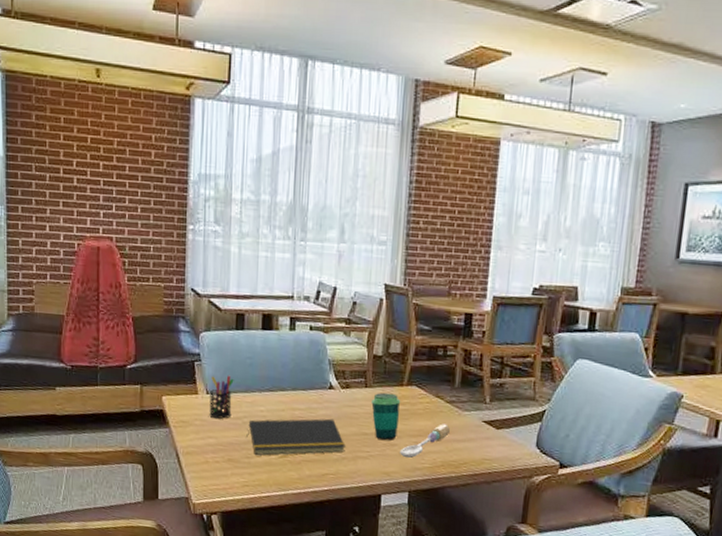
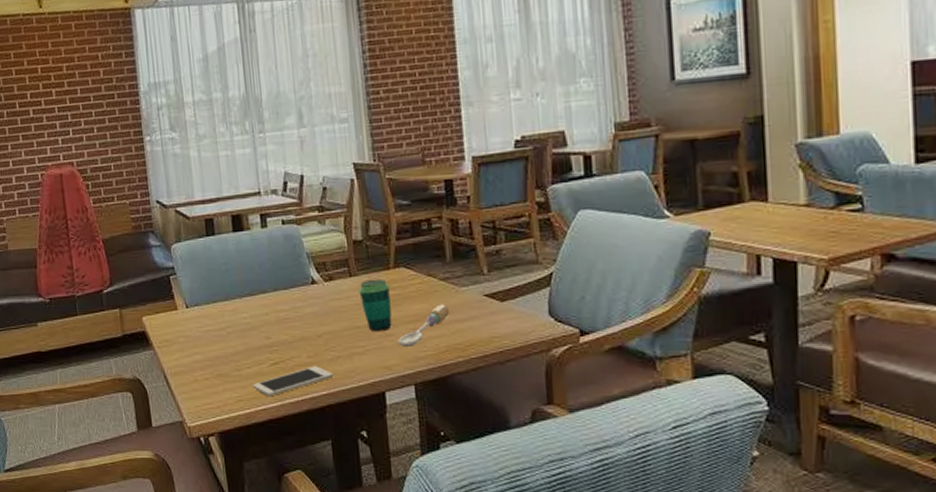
pen holder: present [209,375,234,419] -> none [189,285,215,332]
notepad: present [246,418,345,456] -> none [232,316,339,367]
cell phone: none [259,463,337,486] -> present [252,366,334,397]

